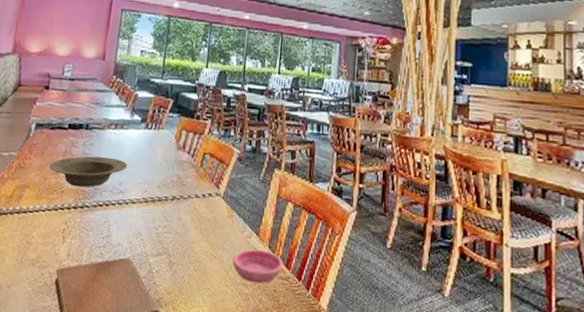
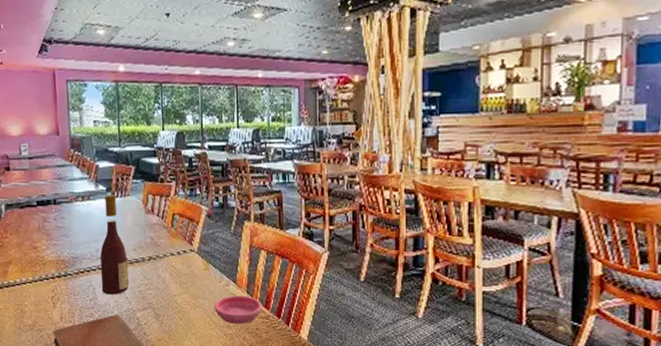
bowl: present [49,156,127,188] -> none [27,228,101,258]
wine bottle: none [117,126,151,235] -> present [100,195,129,295]

